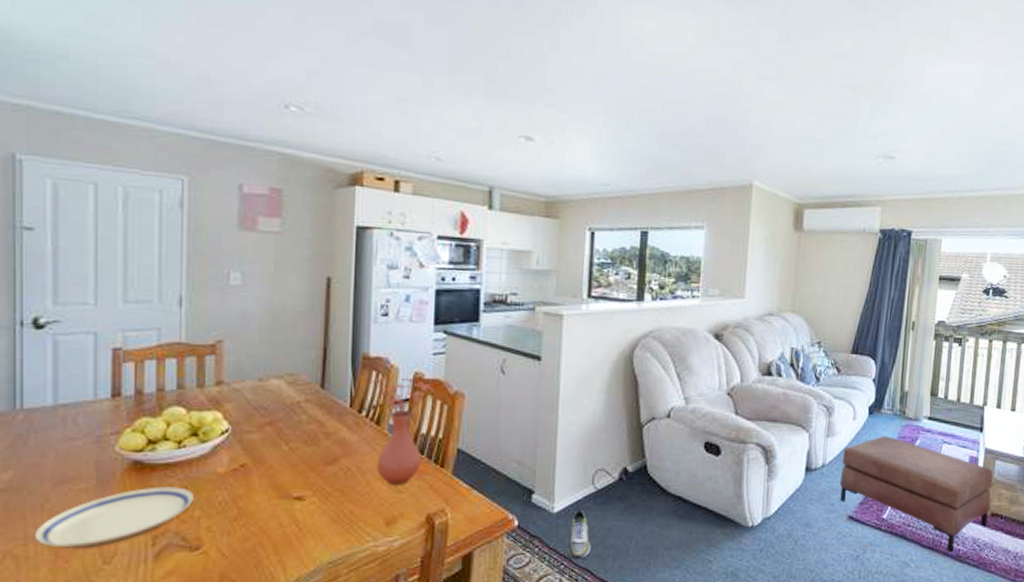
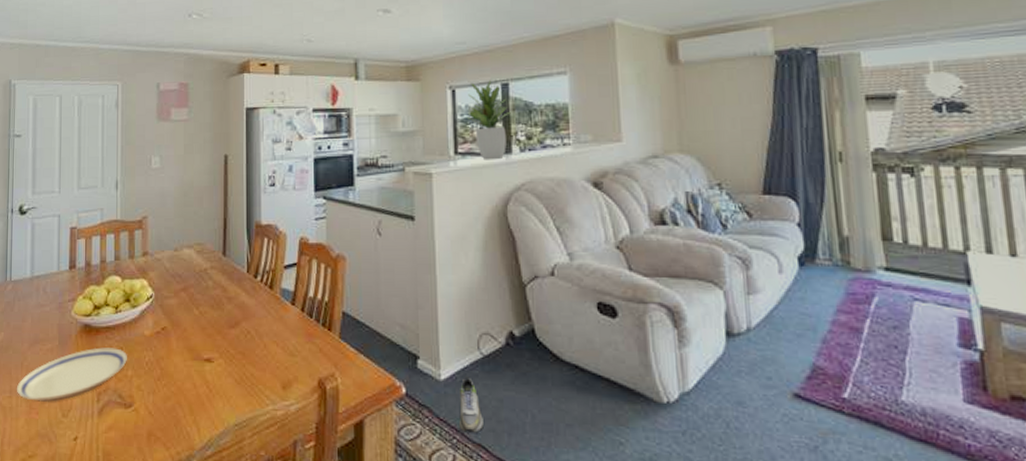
vase: present [368,375,435,485] -> none [261,241,319,348]
potted plant: none [601,227,649,307] -> present [465,80,512,160]
ottoman: present [840,436,993,553] -> none [772,292,1007,449]

